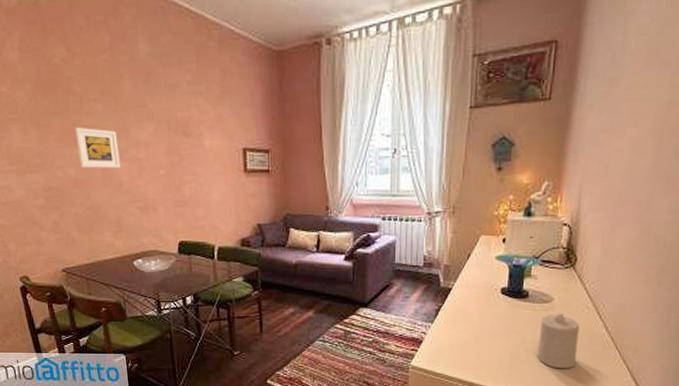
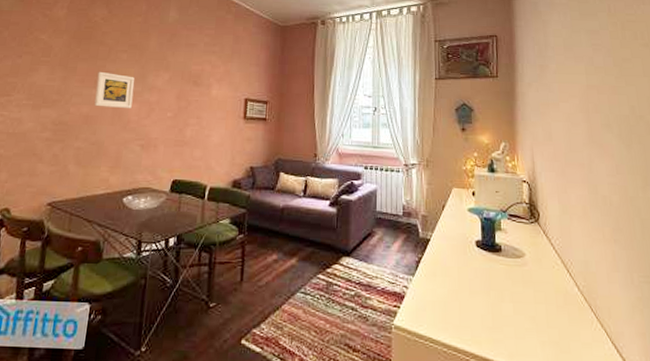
candle: present [537,313,580,369] -> none [516,269,557,333]

